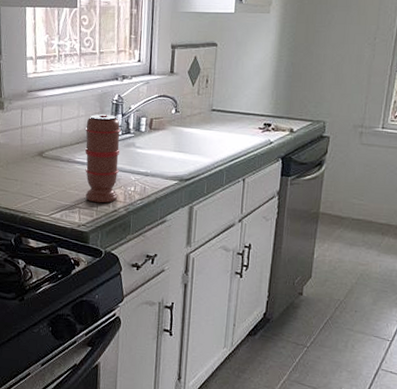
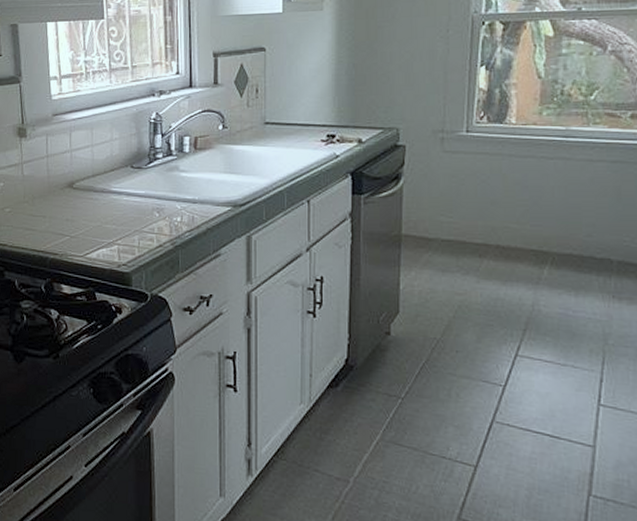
spice grinder: present [85,114,121,203] -> none [120,135,163,238]

